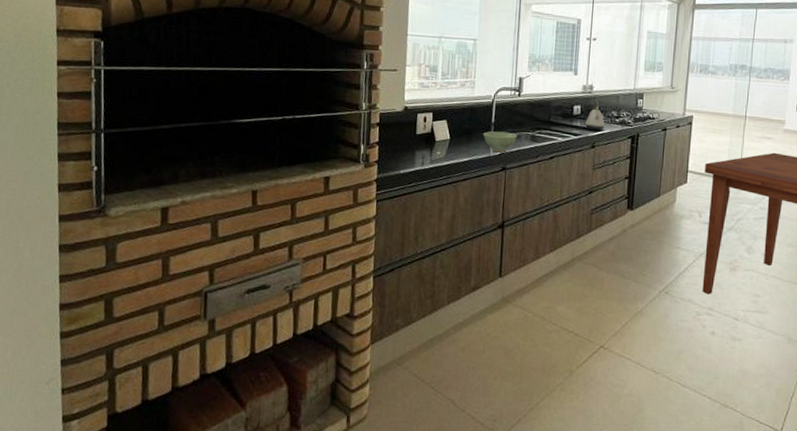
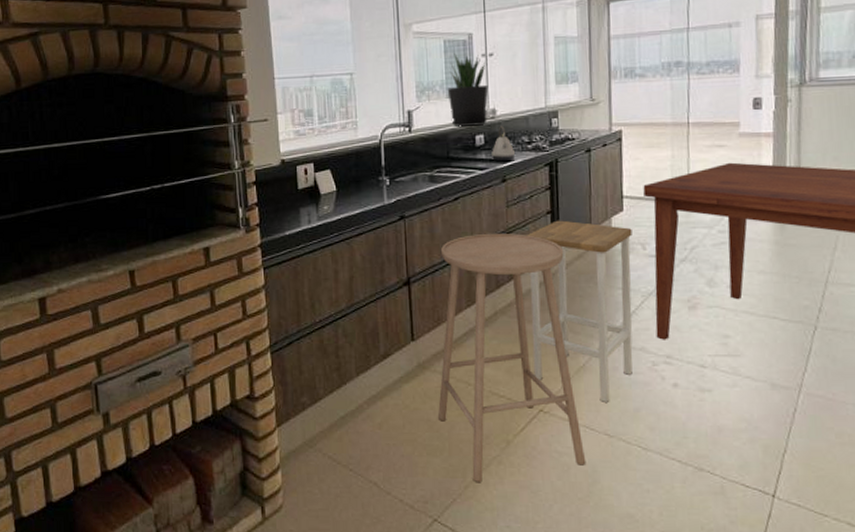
bowl: present [482,131,518,153] -> none [373,175,414,200]
stool: none [513,190,636,406] -> present [437,233,586,482]
planter: none [554,33,590,98] -> present [447,52,489,127]
bar stool: none [599,185,692,345] -> present [527,220,633,404]

